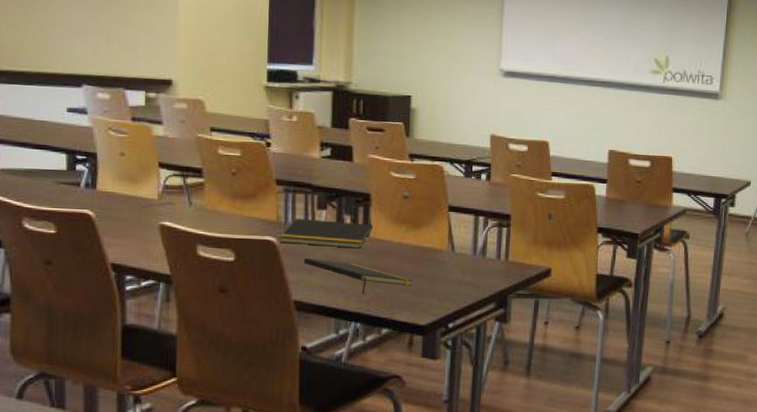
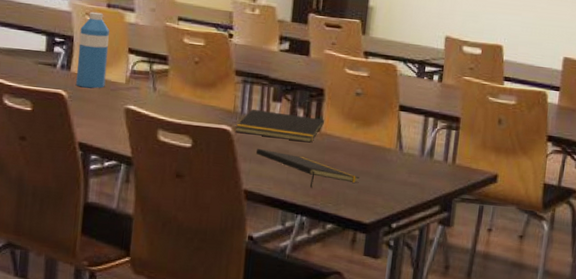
water bottle: none [103,126,137,207] -> present [76,11,109,89]

